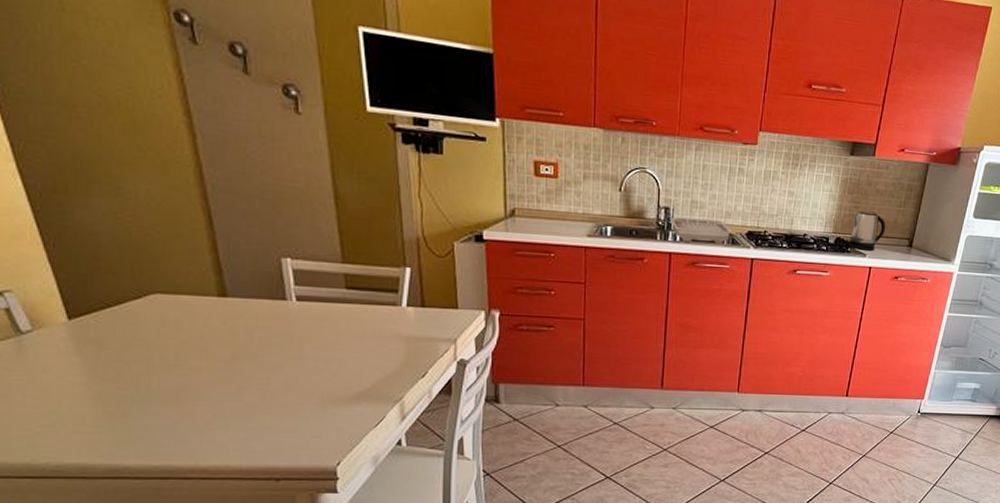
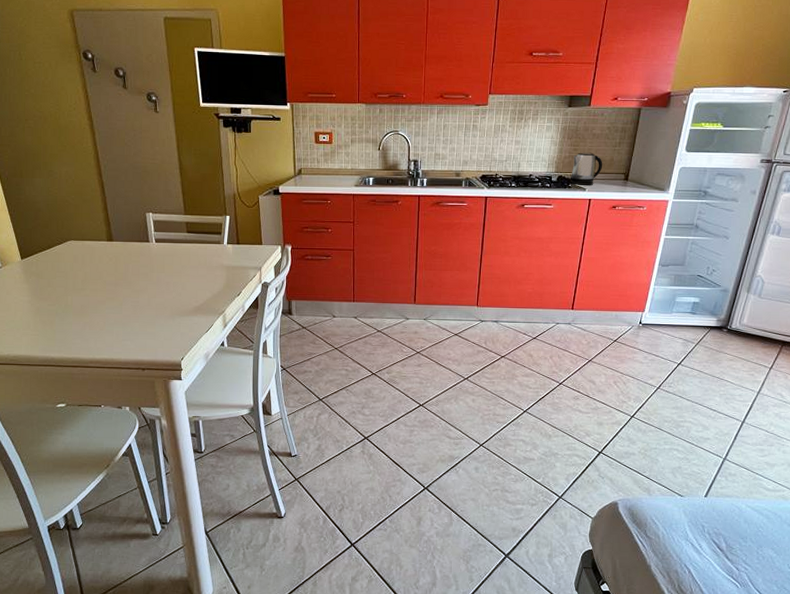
dish rack: present [669,217,733,244] -> none [418,167,469,187]

